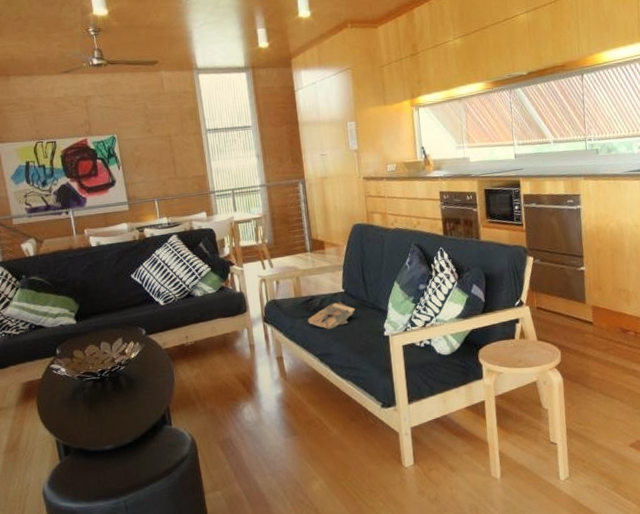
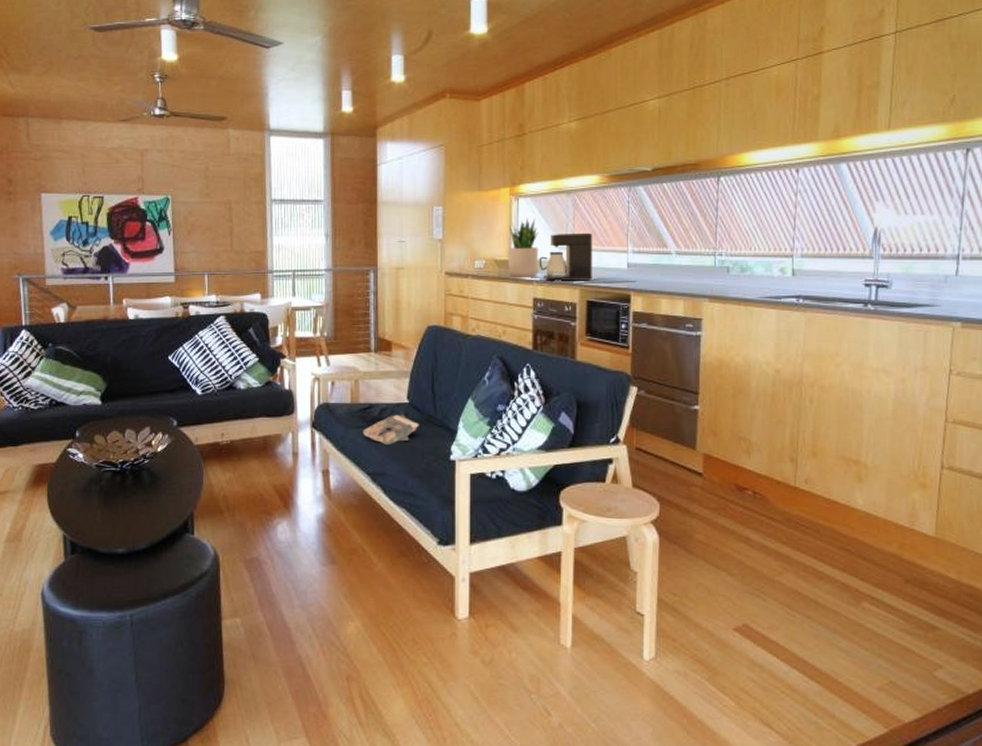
planter: none [413,124,441,177] -> present [508,217,539,278]
coffee maker: none [441,131,487,176] -> present [539,232,593,281]

